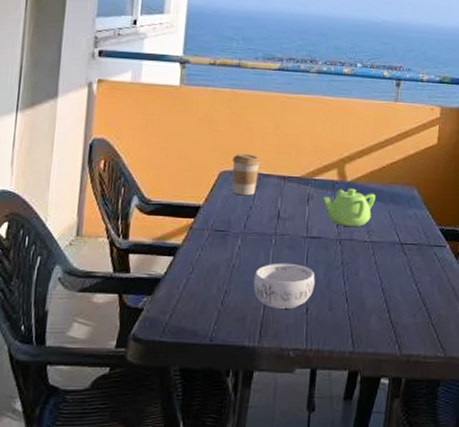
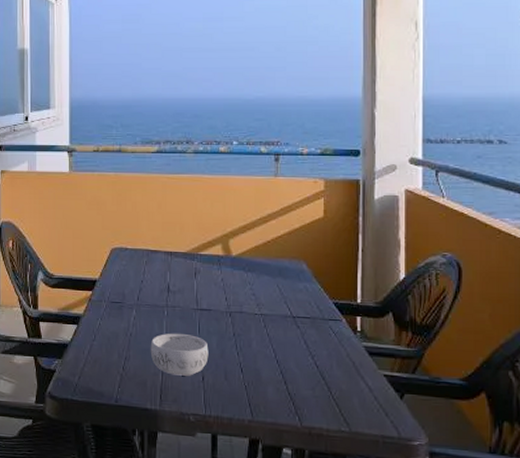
coffee cup: present [232,154,261,196] -> none [122,232,148,271]
teapot: present [323,188,375,226] -> none [210,262,262,299]

